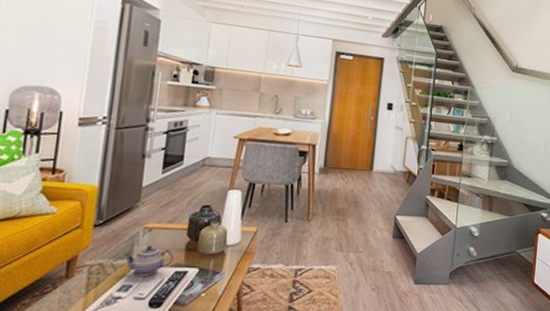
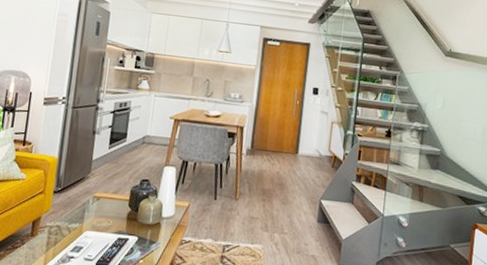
teapot: present [123,245,174,276] -> none [76,212,117,240]

